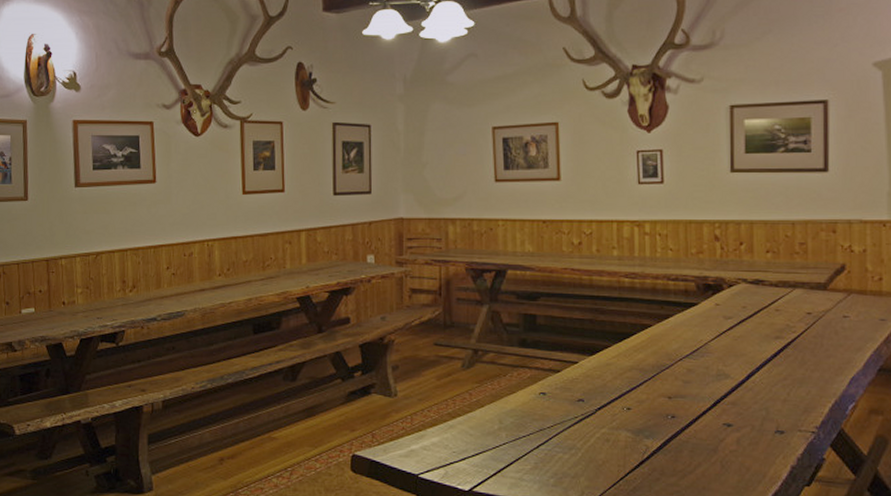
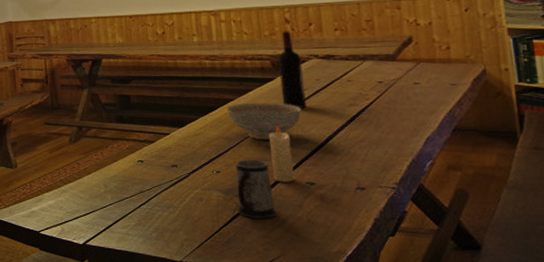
decorative bowl: none [643,331,724,374] -> present [226,103,301,140]
mug: none [647,395,690,464] -> present [235,159,278,219]
candle: none [687,356,711,423] -> present [268,124,295,182]
wine bottle: none [704,250,730,339] -> present [278,31,306,108]

